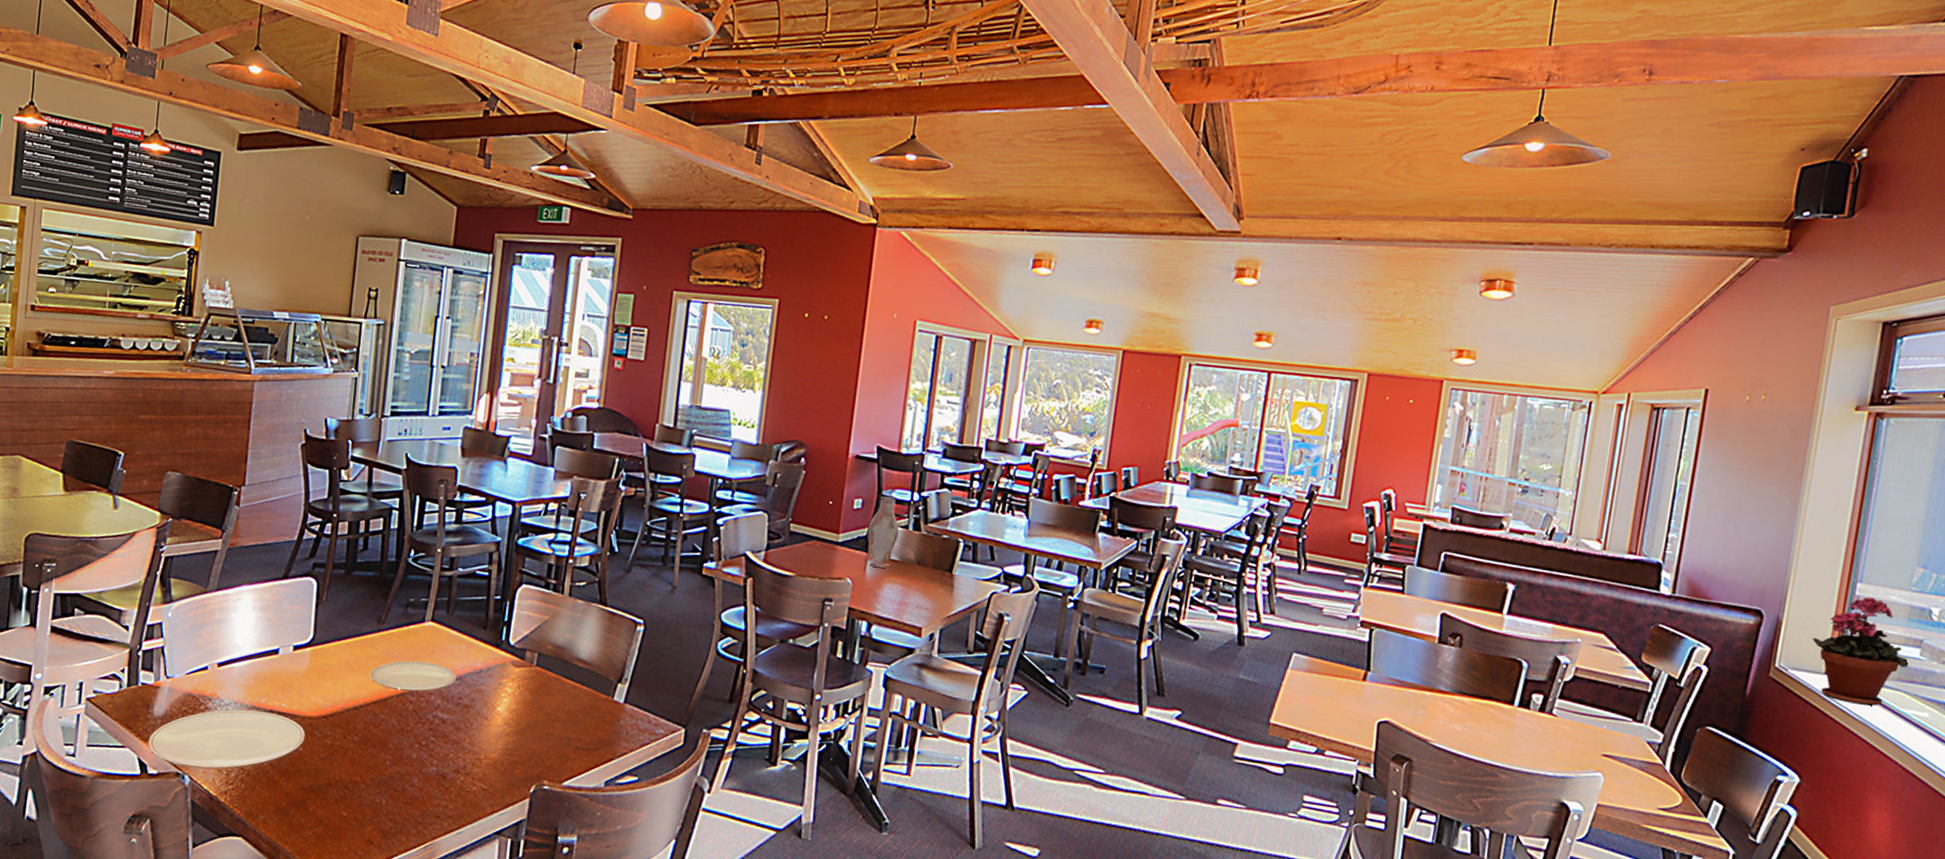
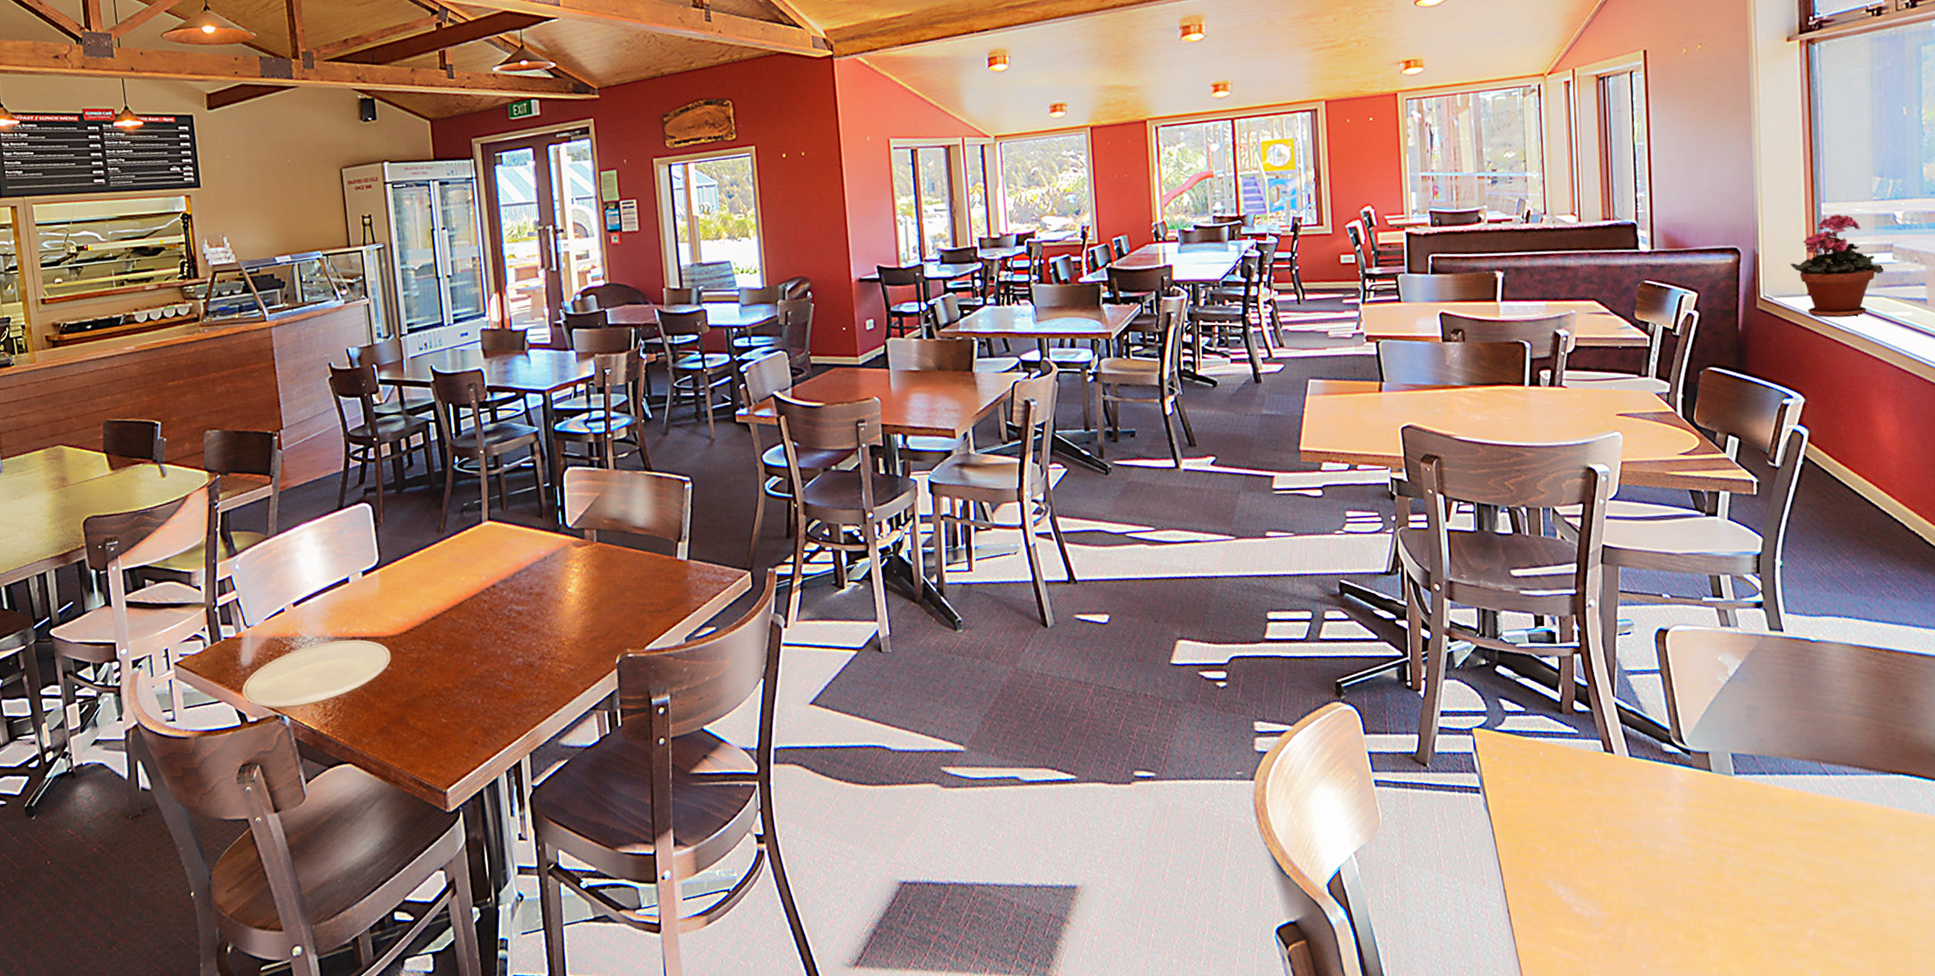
plate: present [369,660,457,693] -> none [440,560,524,594]
vase: present [866,496,899,569] -> none [883,311,915,382]

